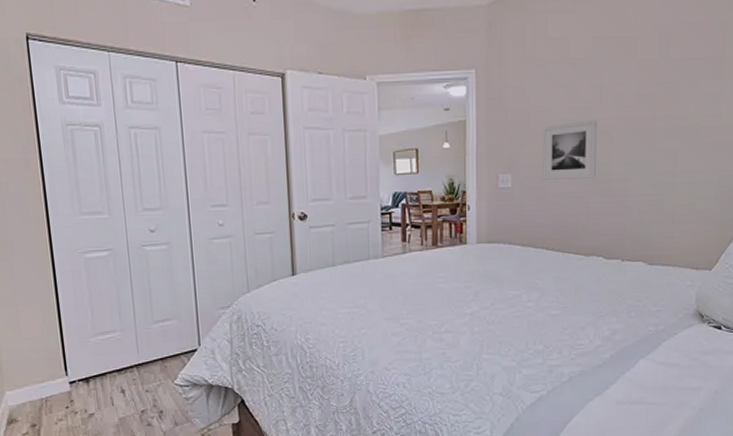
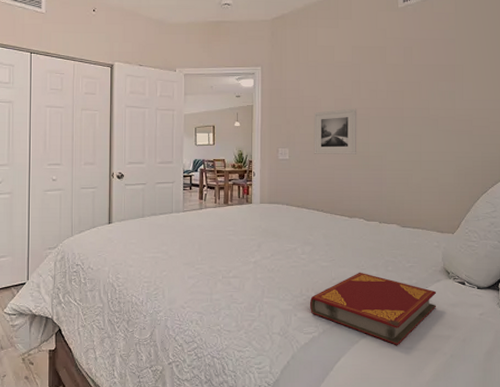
hardback book: none [536,319,688,401] -> present [309,272,437,345]

